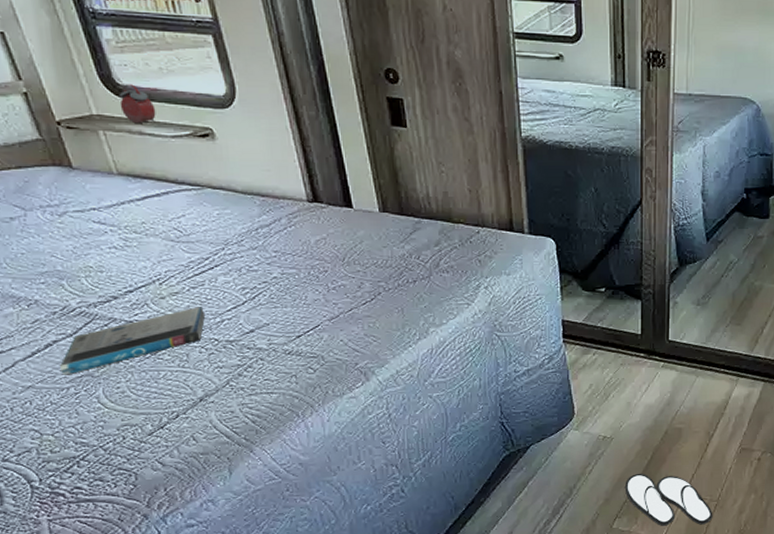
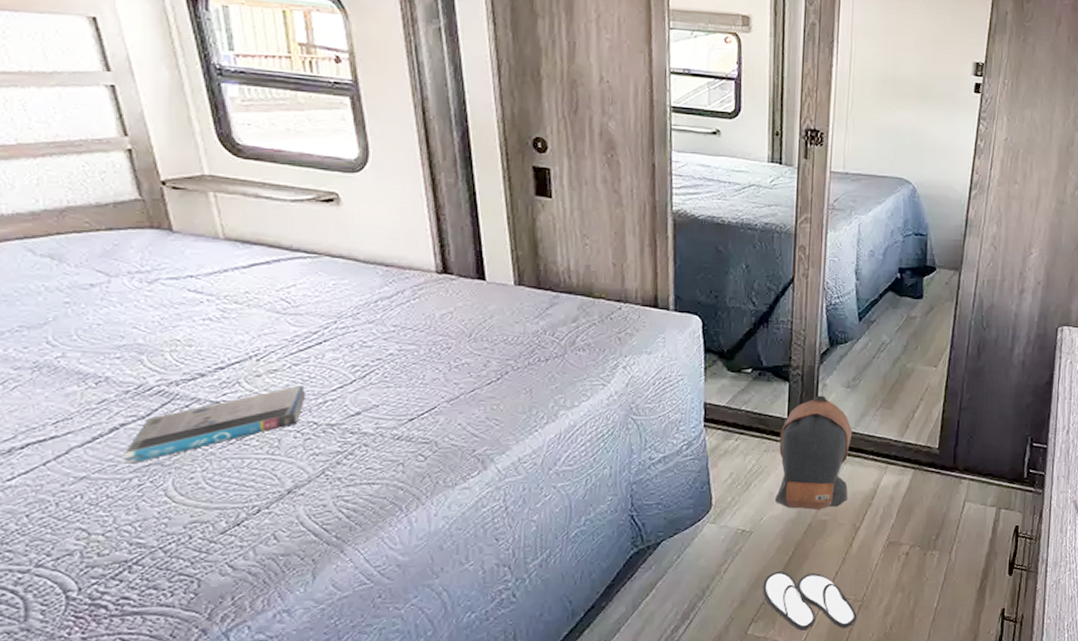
alarm clock: present [119,84,156,124] -> none [237,144,277,186]
backpack: none [633,313,703,419] -> present [775,395,852,510]

